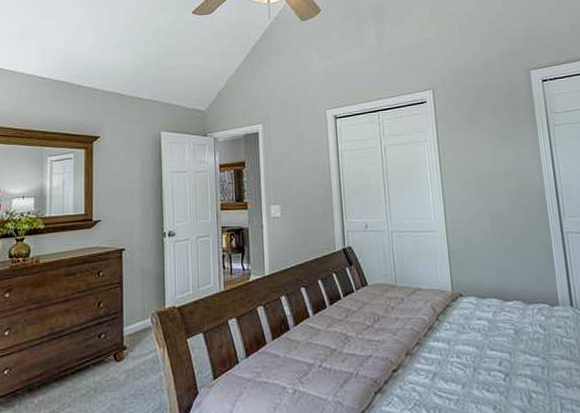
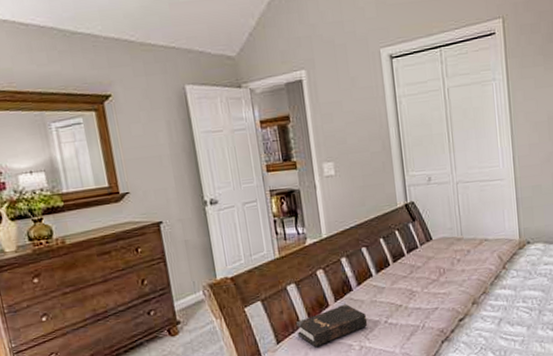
hardback book: none [233,343,302,386] -> present [295,303,368,347]

